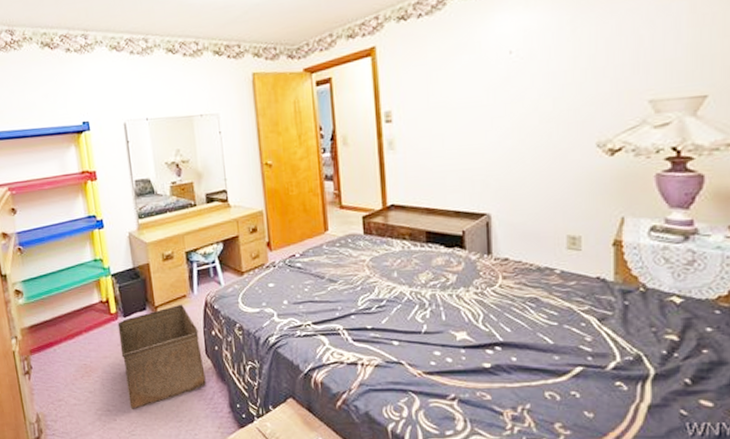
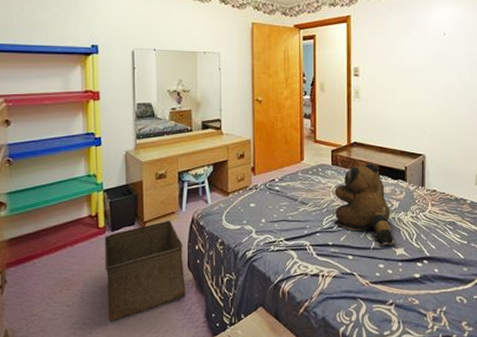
teddy bear: none [370,229,455,330] -> present [334,163,395,246]

